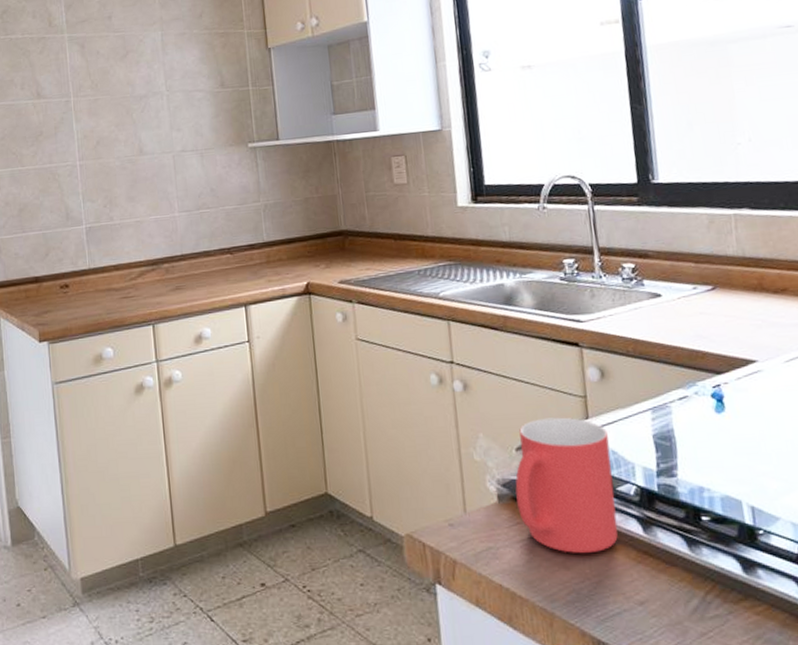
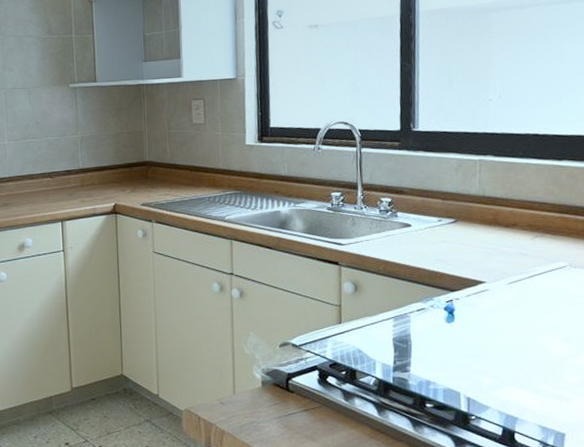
mug: present [515,417,618,554] -> none [276,321,357,429]

